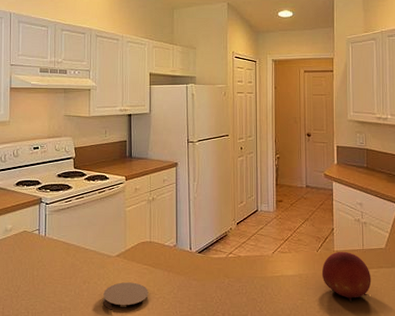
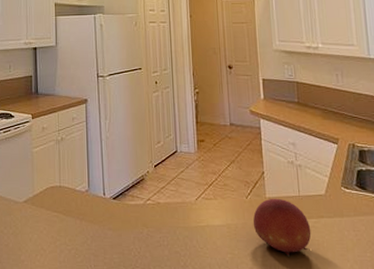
coaster: present [103,282,149,310] -> none [10,231,60,262]

